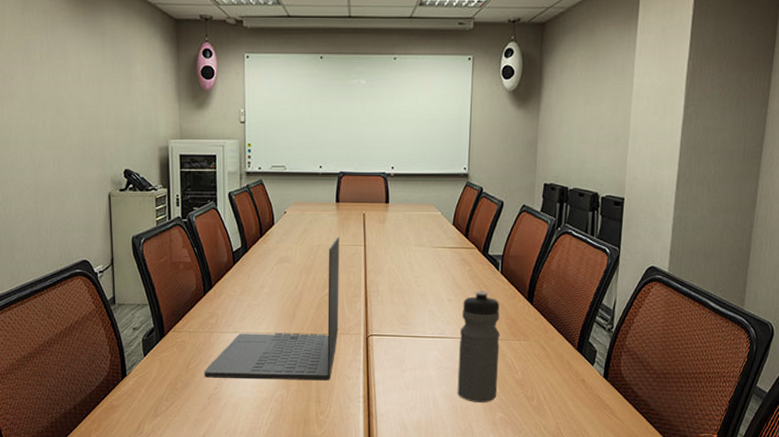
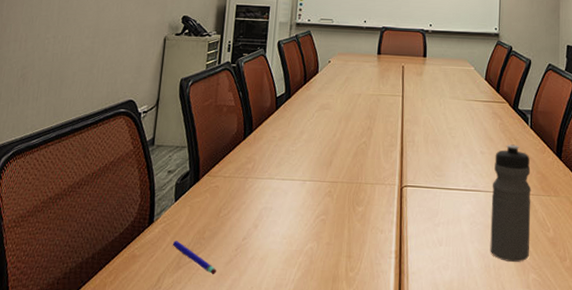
pen: none [147,392,193,421] -> present [172,241,217,275]
laptop: present [204,236,340,381] -> none [234,86,379,233]

